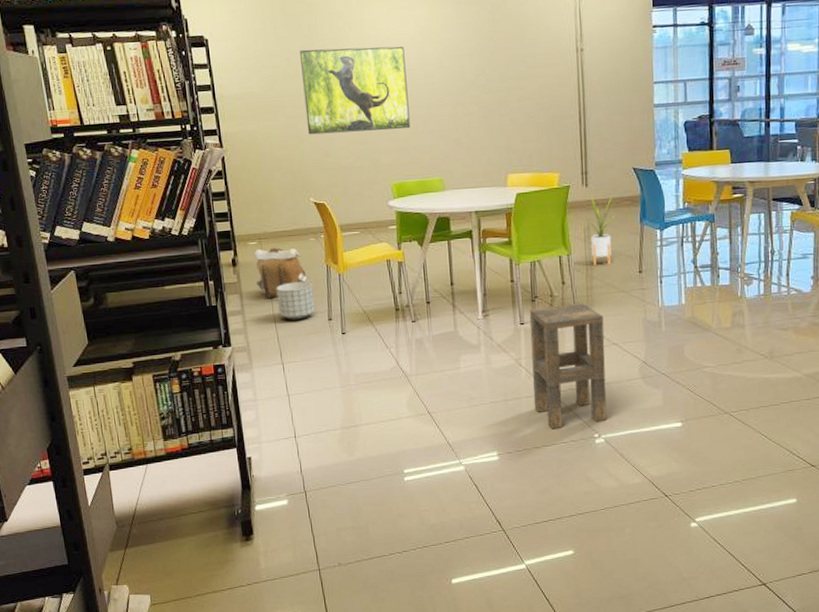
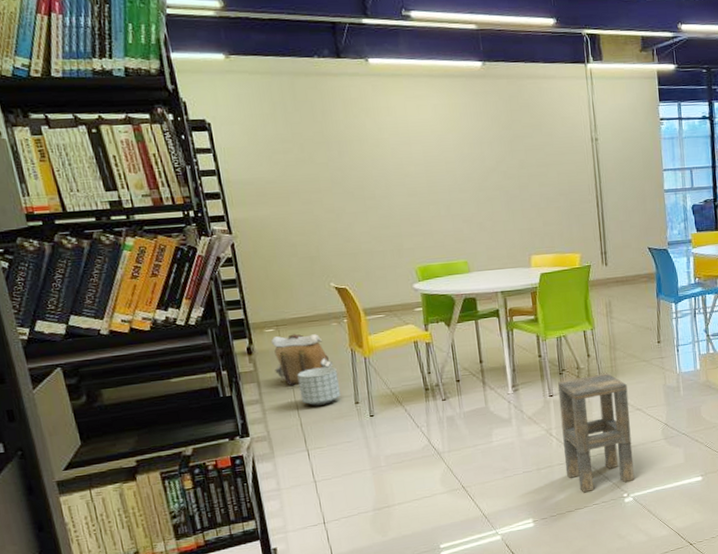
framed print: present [300,46,411,135] -> none [313,133,433,220]
house plant: present [581,195,616,266] -> none [603,274,635,339]

